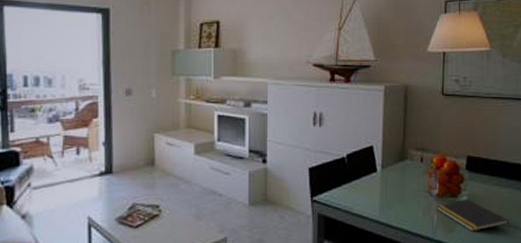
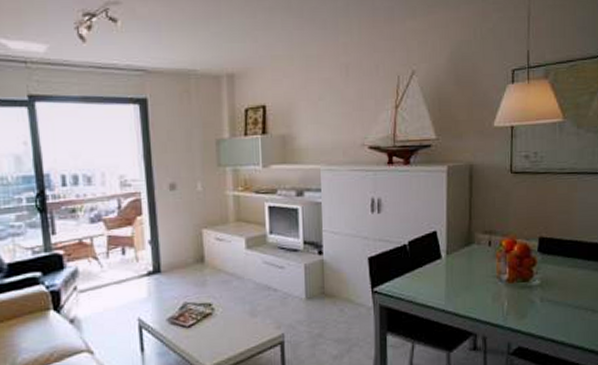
notepad: present [437,199,510,232] -> none [507,282,587,317]

